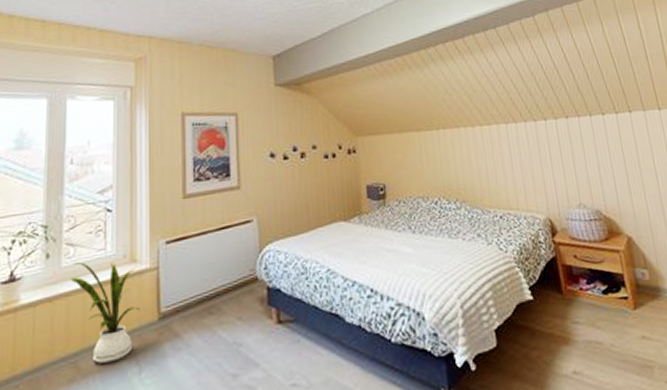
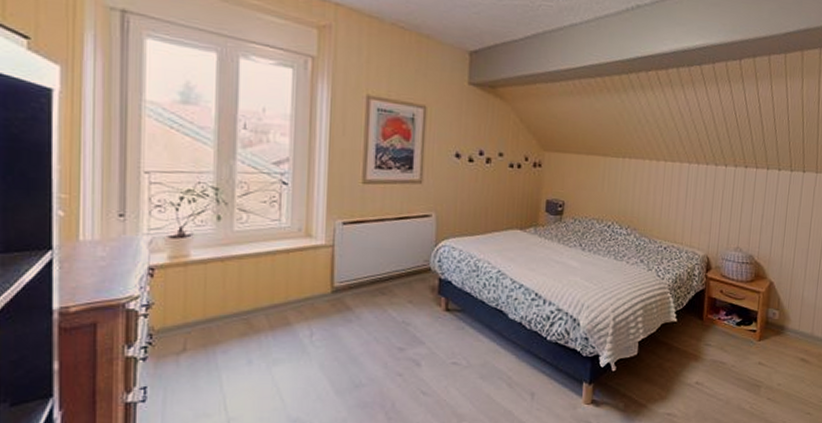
house plant: present [70,262,140,364] -> none [242,229,313,323]

